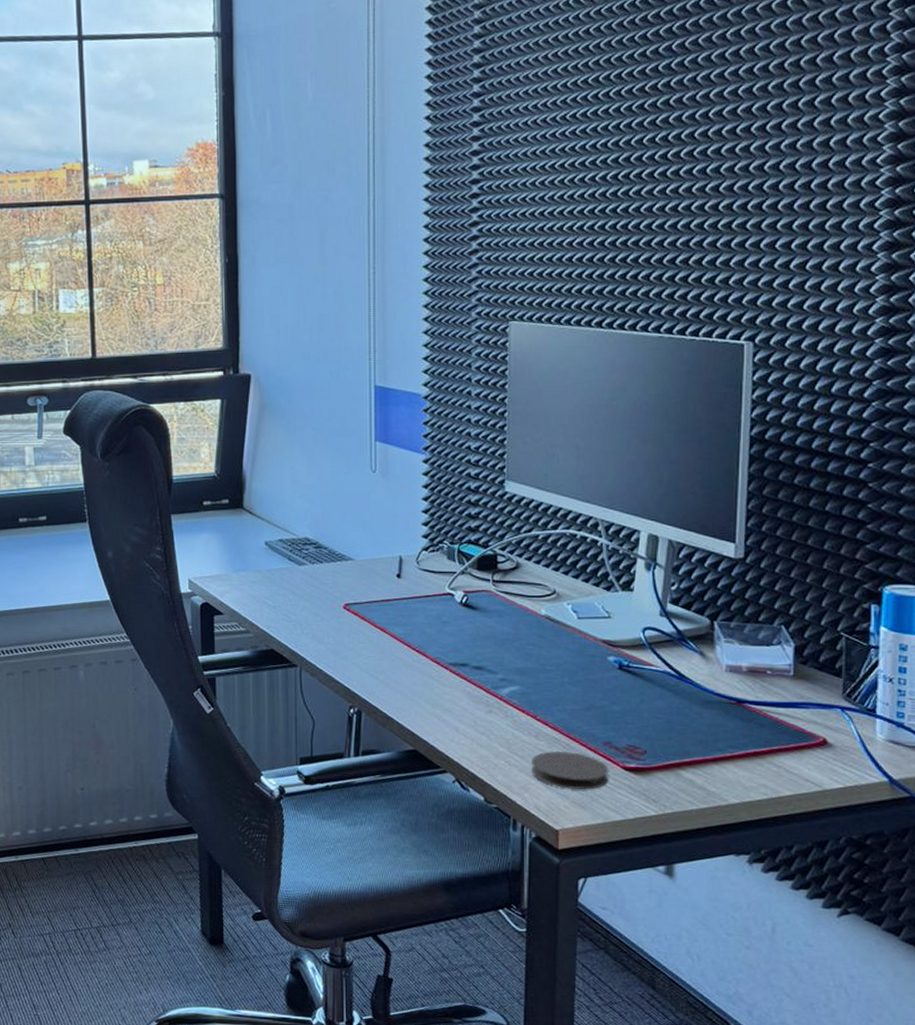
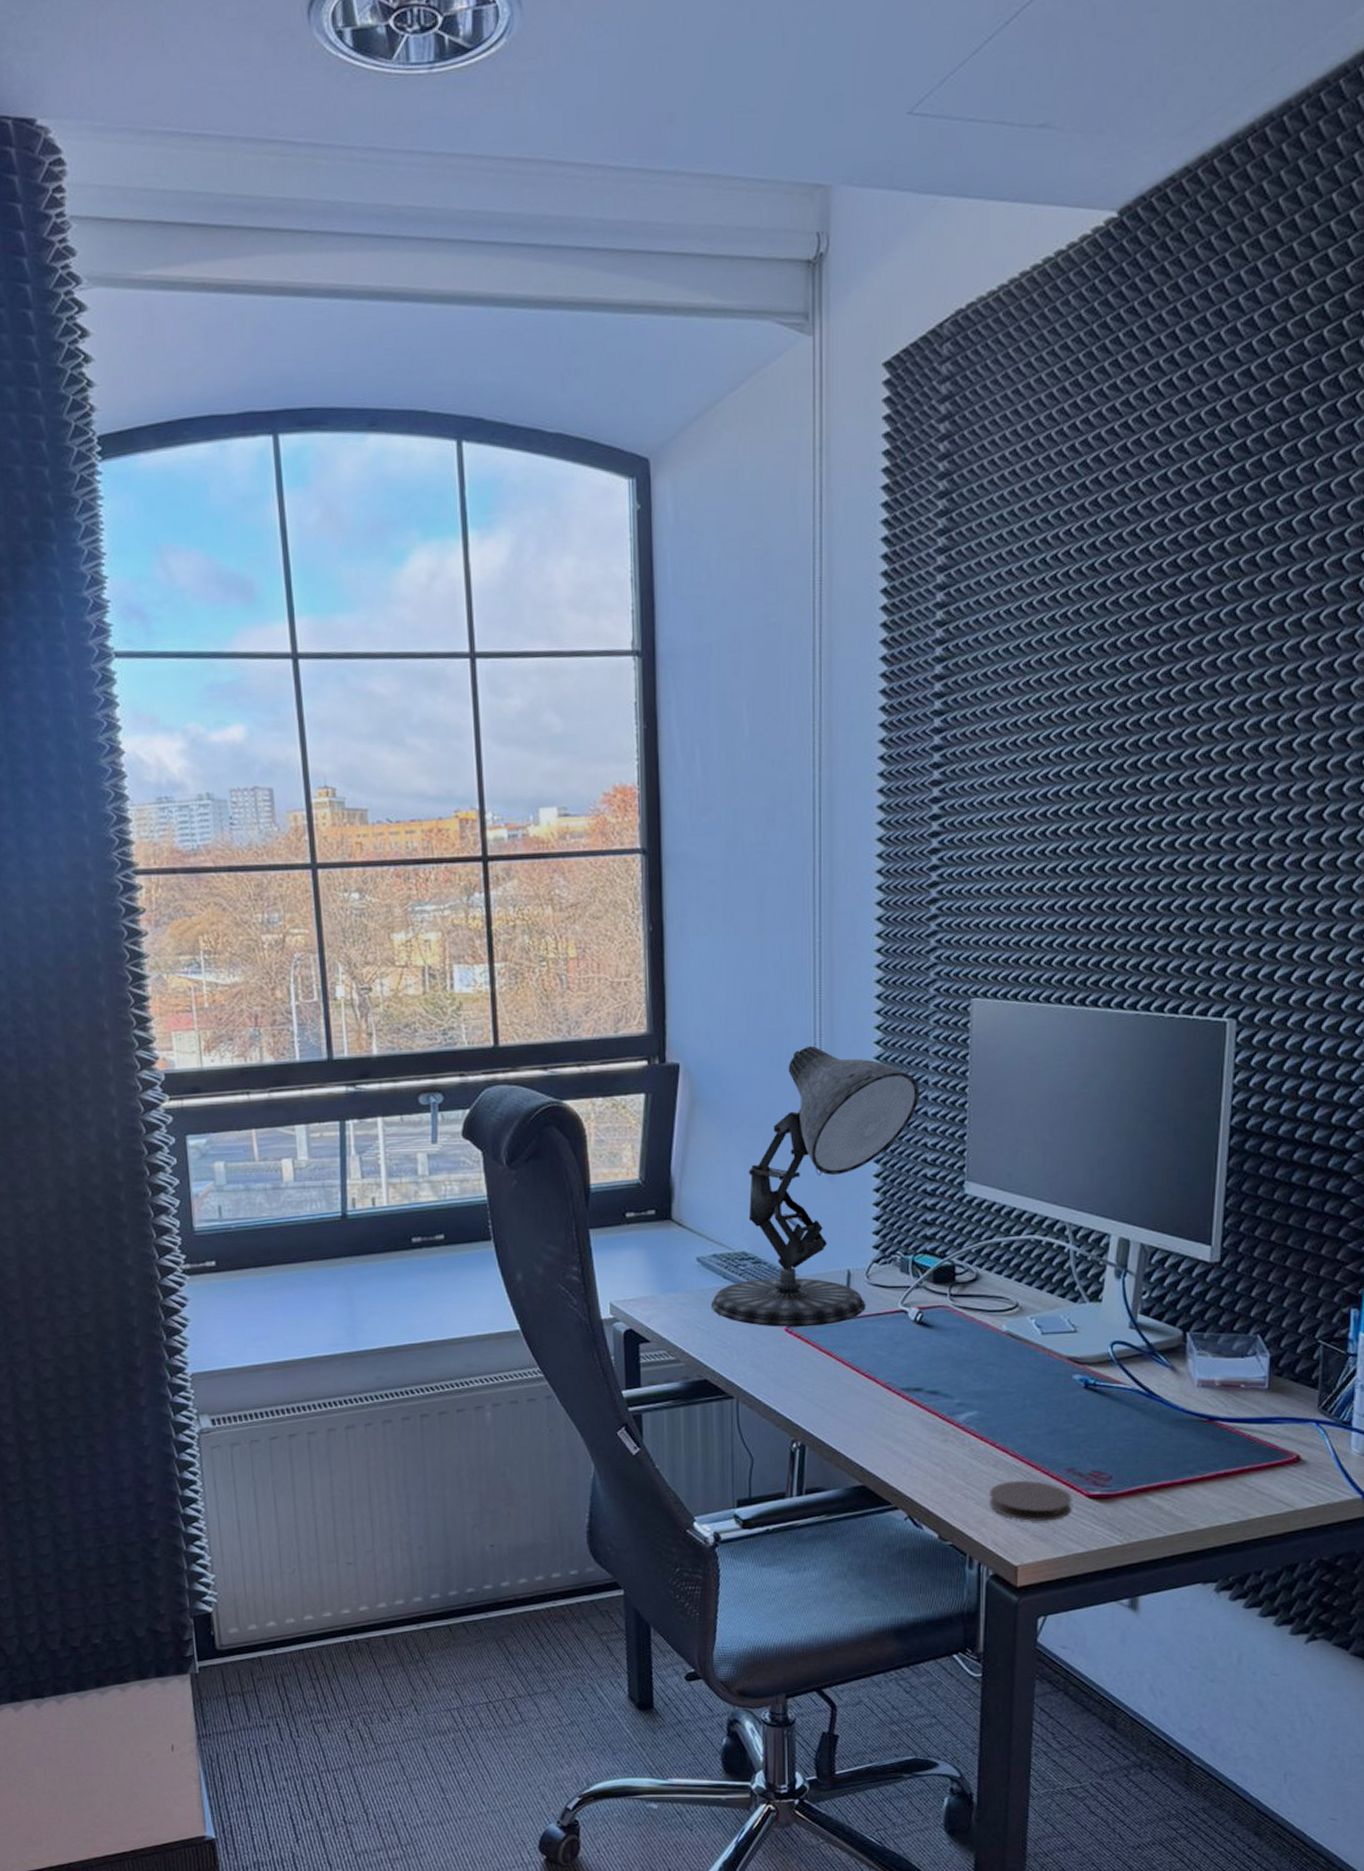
desk lamp: none [277,360,464,605] -> present [710,1045,920,1327]

